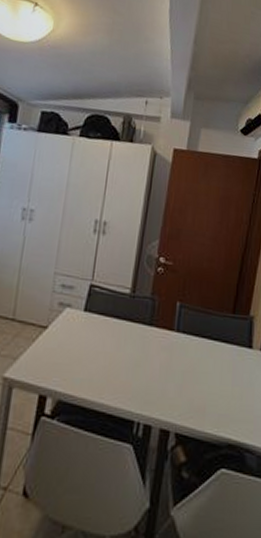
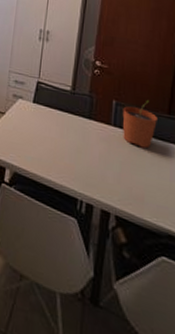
plant pot: none [186,299,222,353] -> present [122,99,157,149]

